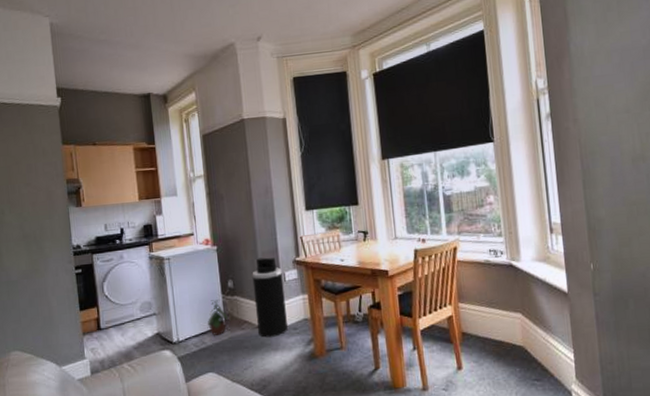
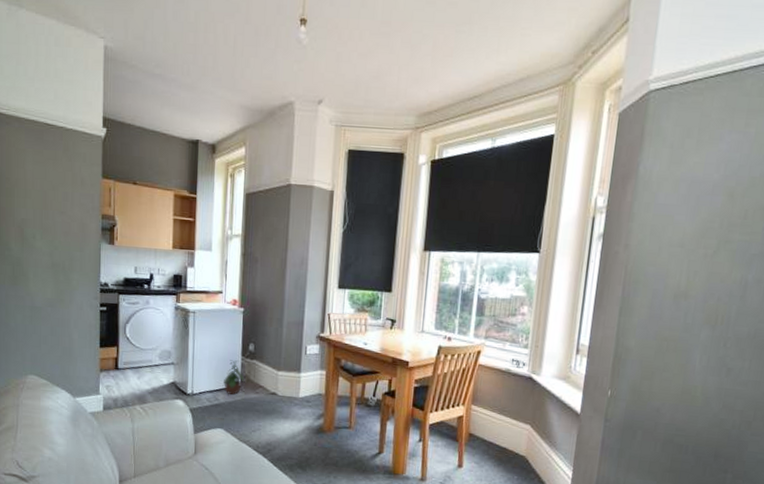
trash can: present [252,257,288,338] -> none [272,327,305,406]

